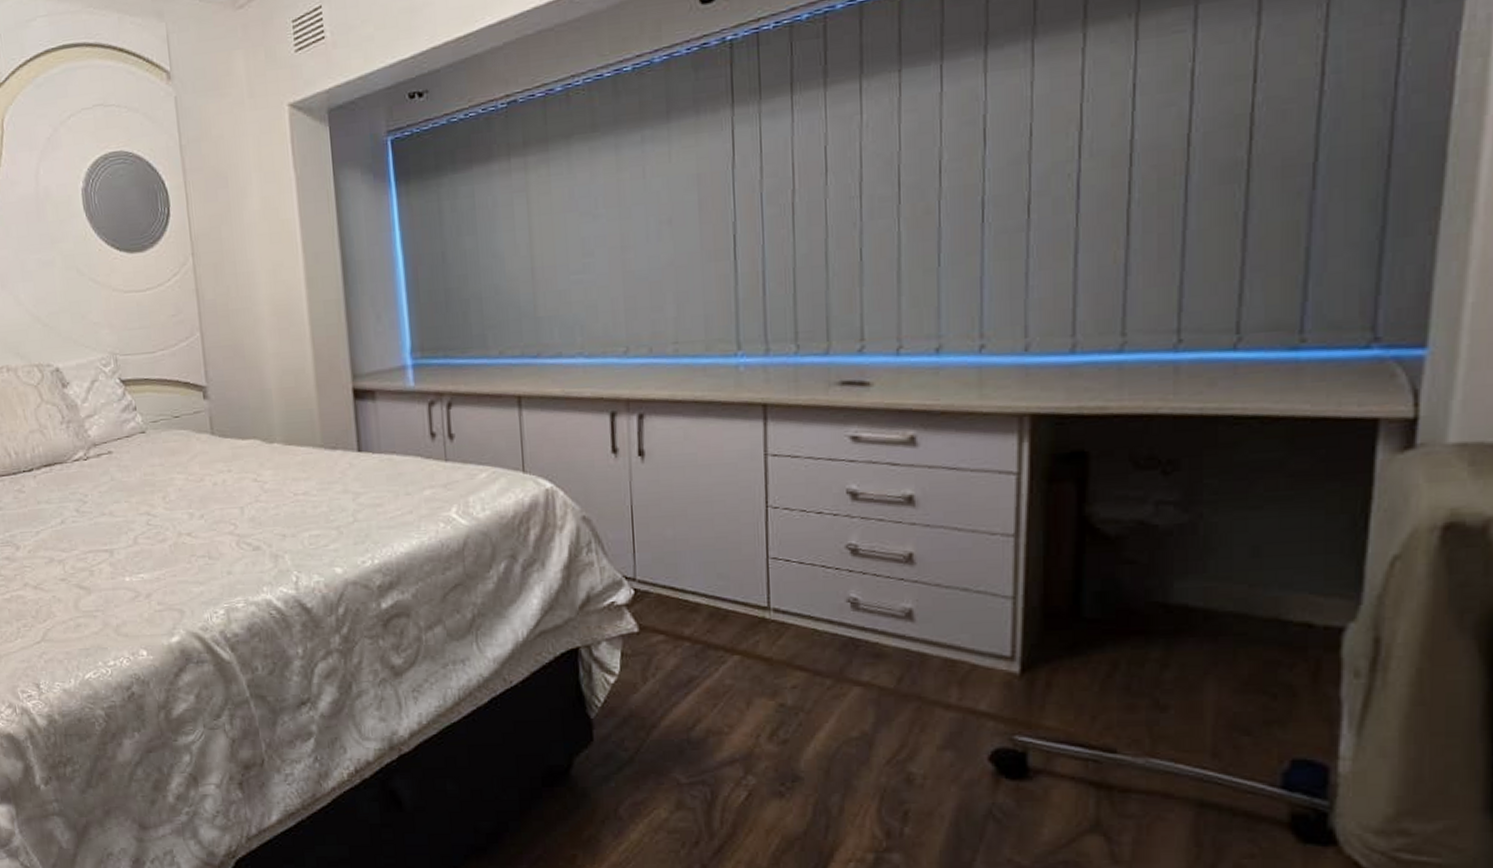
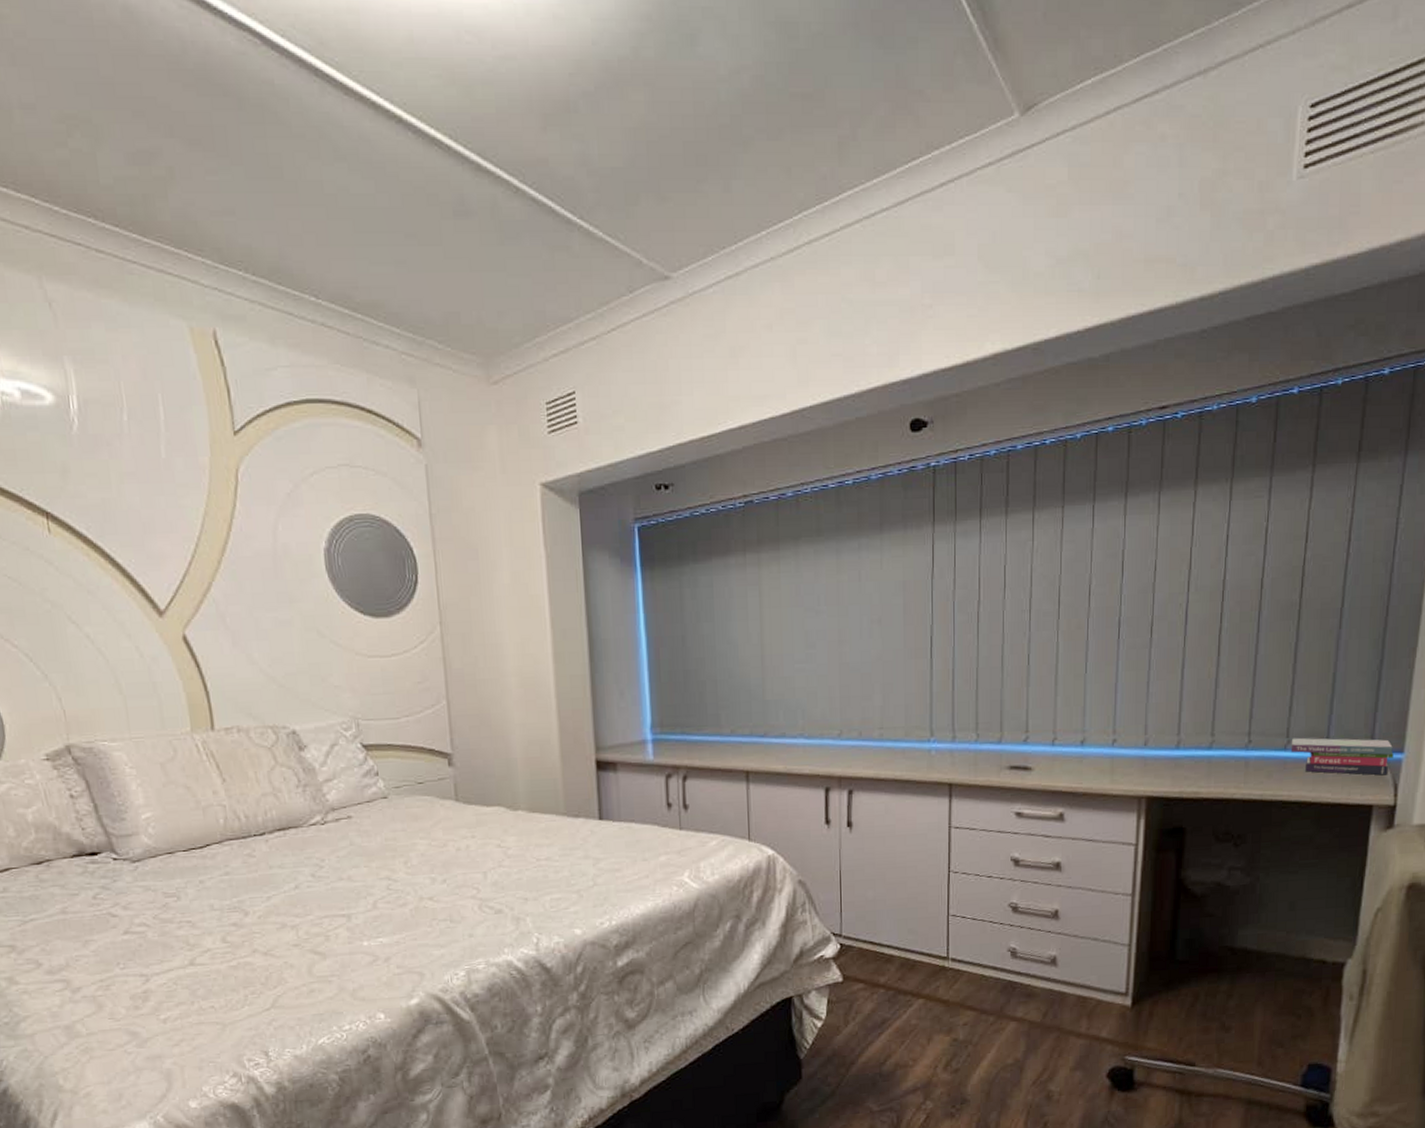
books: none [1243,330,1410,379] -> present [1290,737,1394,775]

